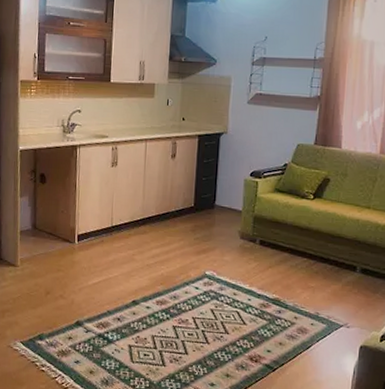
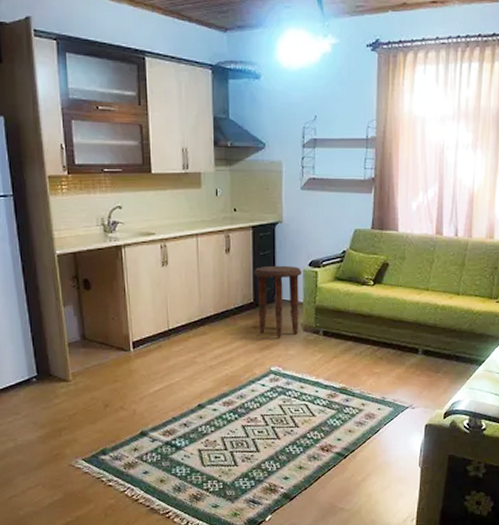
side table: none [196,173,244,243] -> present [254,265,303,337]

